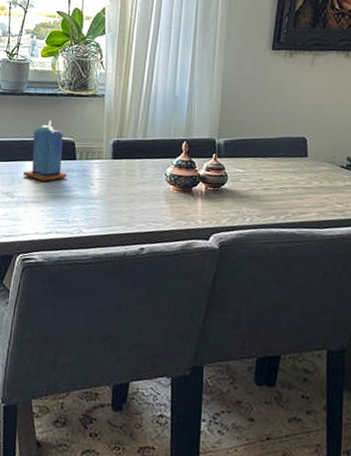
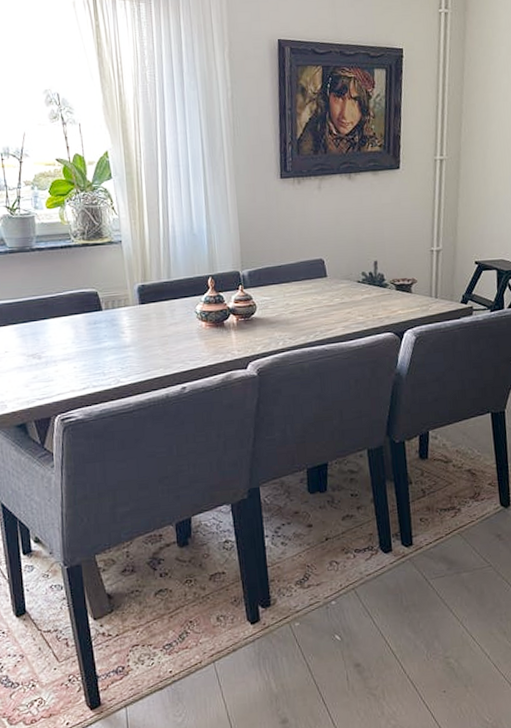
candle: present [23,120,67,182] -> none [48,273,95,338]

